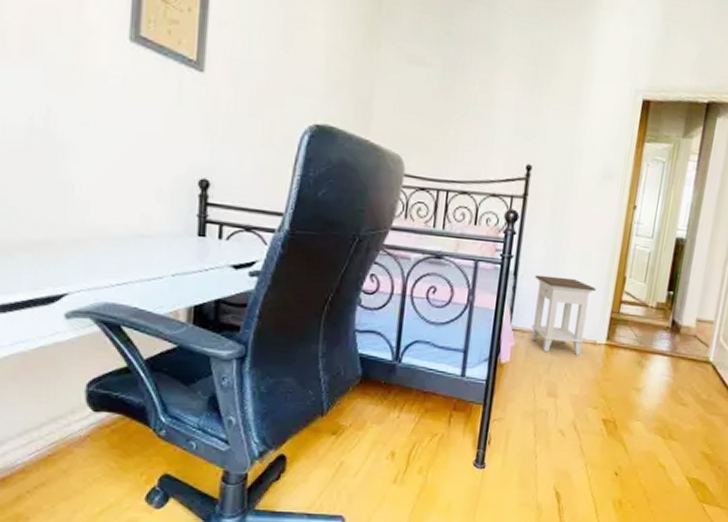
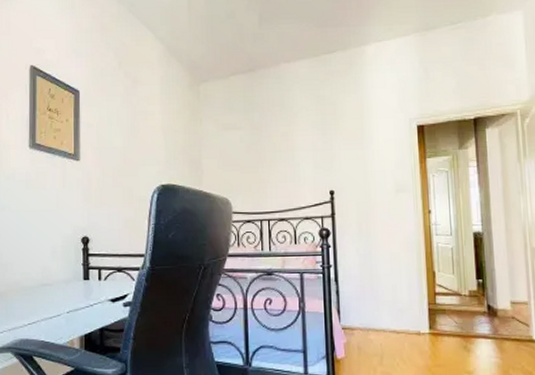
nightstand: present [532,274,596,355] -> none [353,278,410,346]

